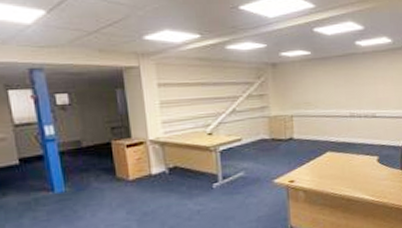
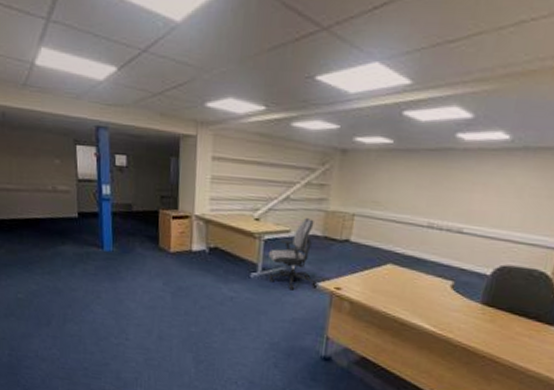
office chair: none [225,125,275,192] -> present [268,218,318,291]

